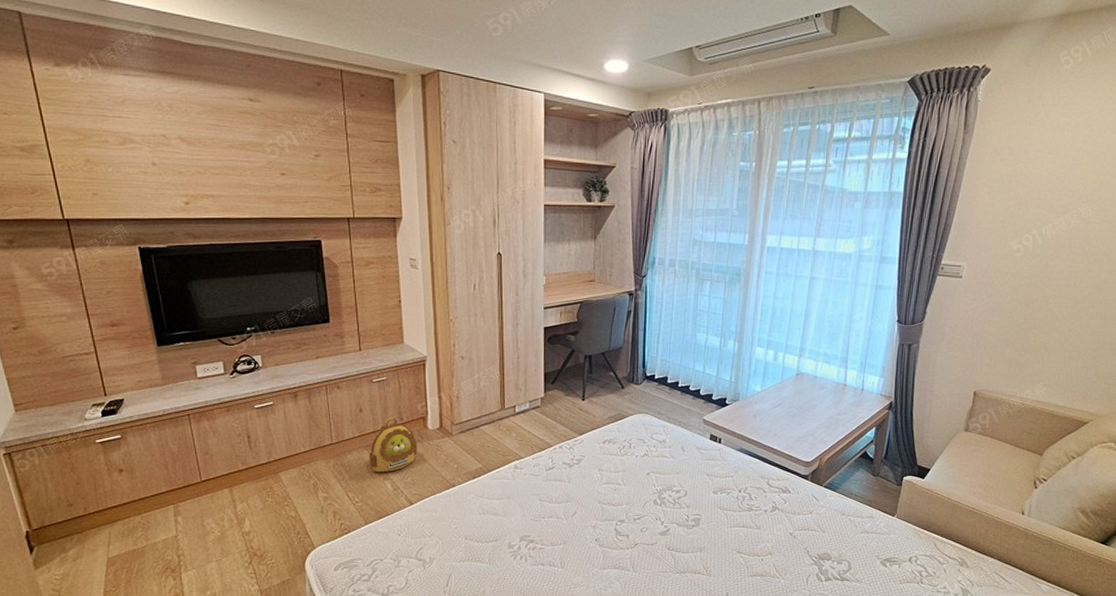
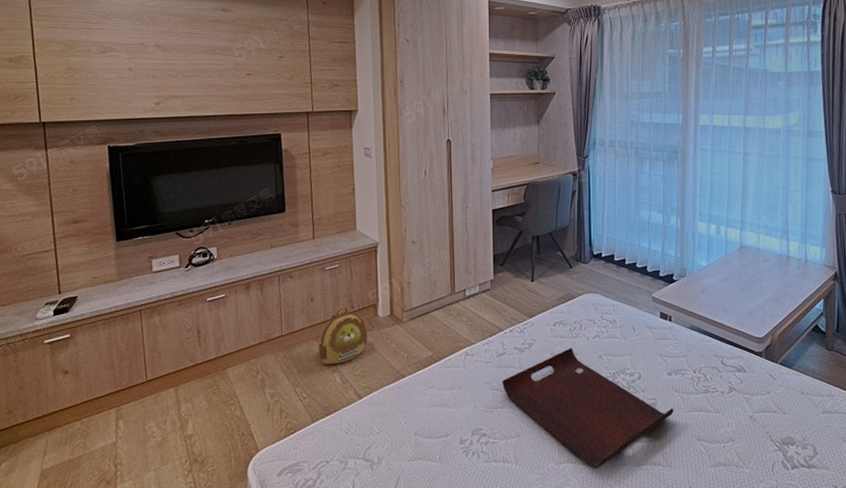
serving tray: none [551,464,717,575] -> present [502,347,674,469]

